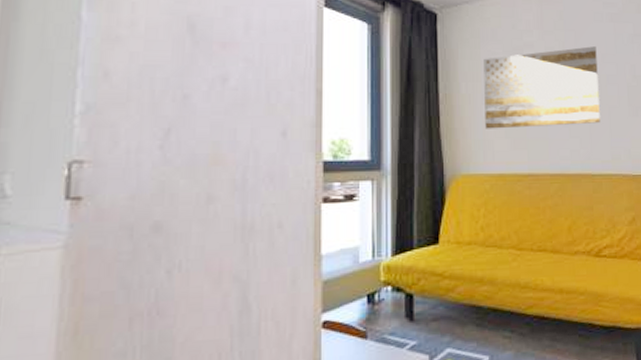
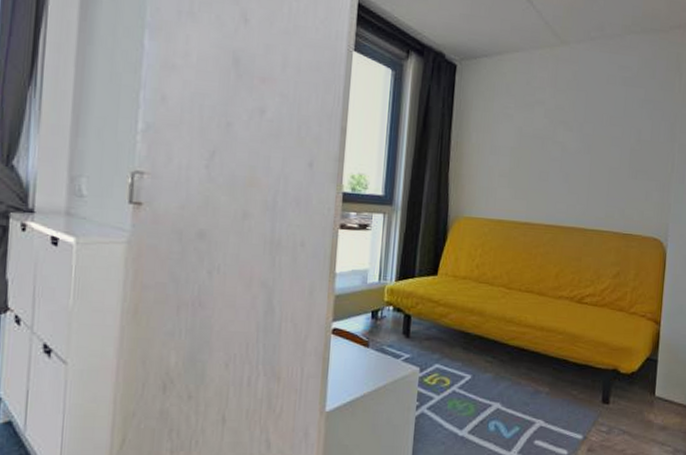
wall art: present [483,46,600,129] -> none [490,107,606,182]

